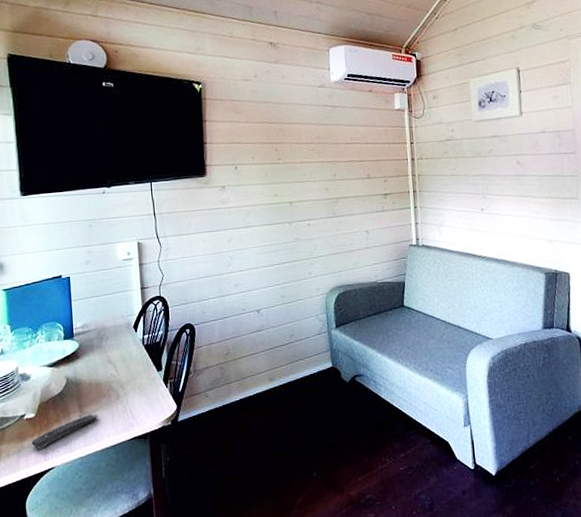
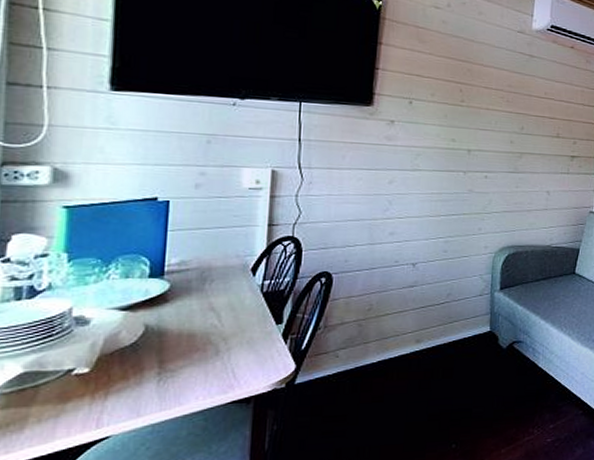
remote control: present [31,414,98,449] -> none [78,372,185,413]

